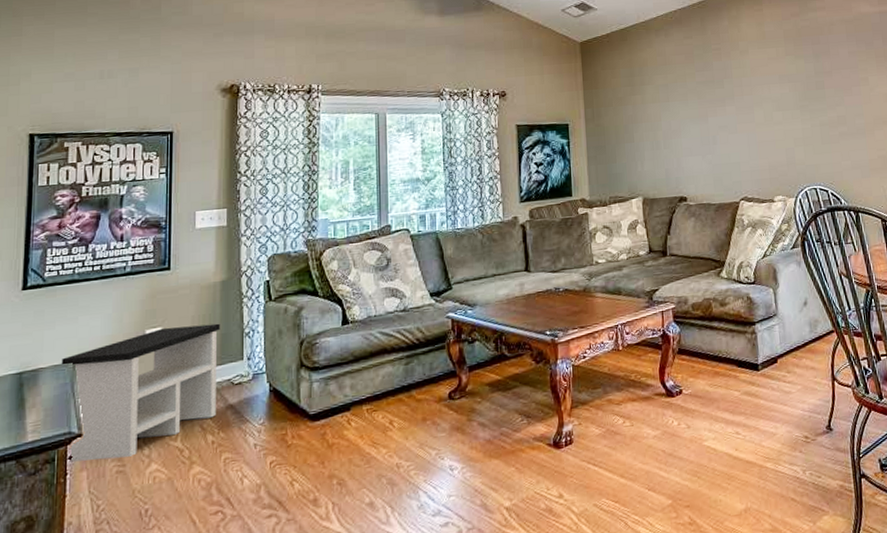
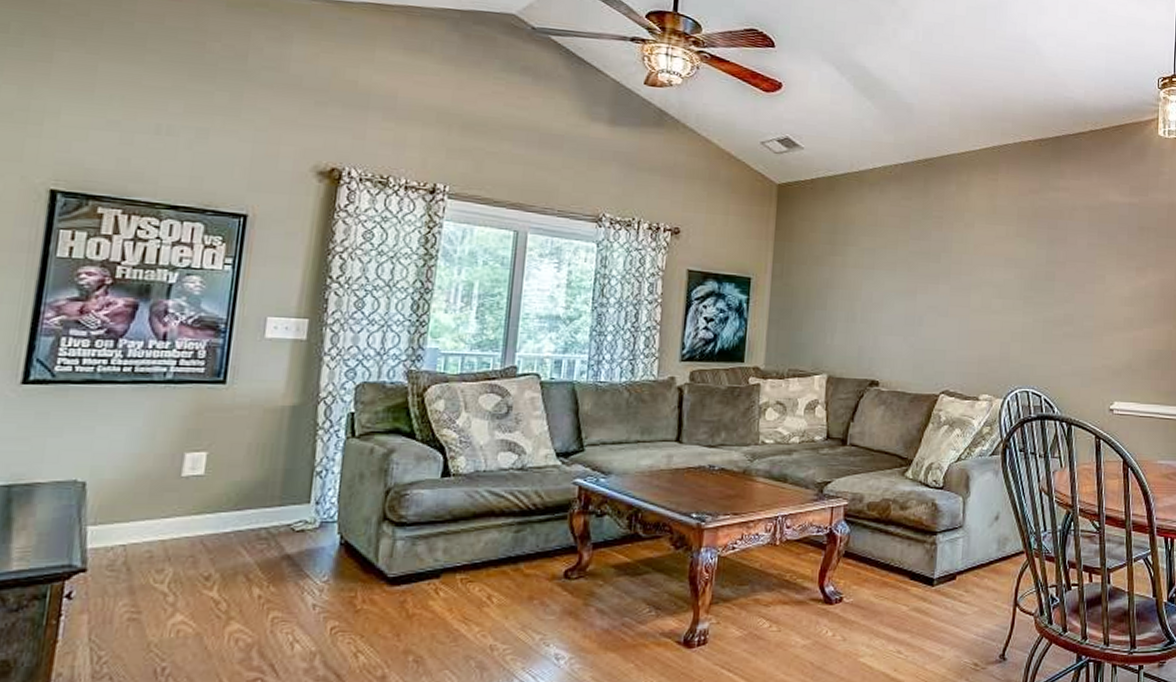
side table: present [61,323,221,463] -> none [64,453,285,603]

